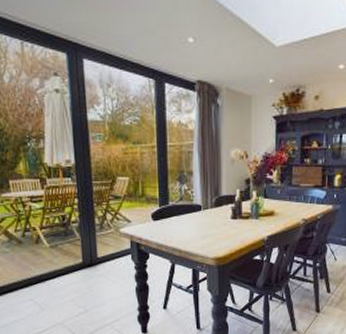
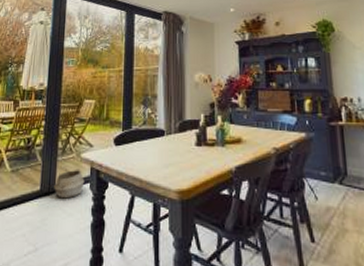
woven basket: none [96,241,126,269] -> present [54,167,85,199]

